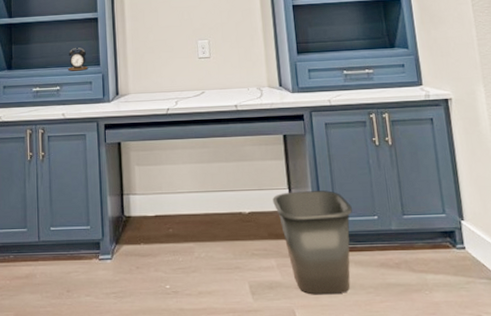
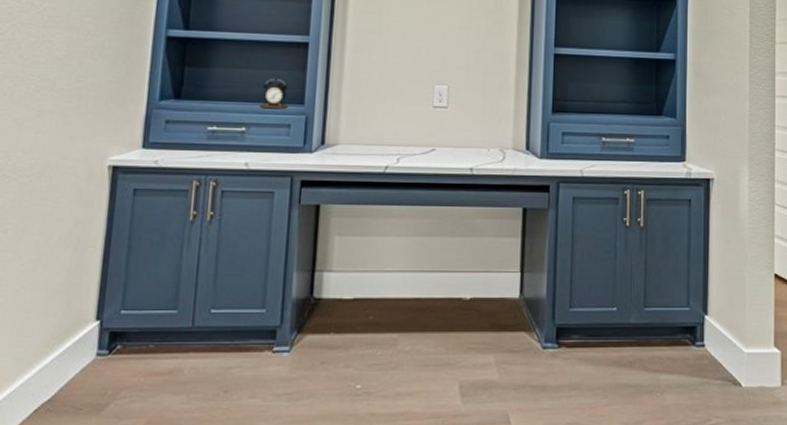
waste bin: present [273,190,352,295] -> none [500,276,590,397]

